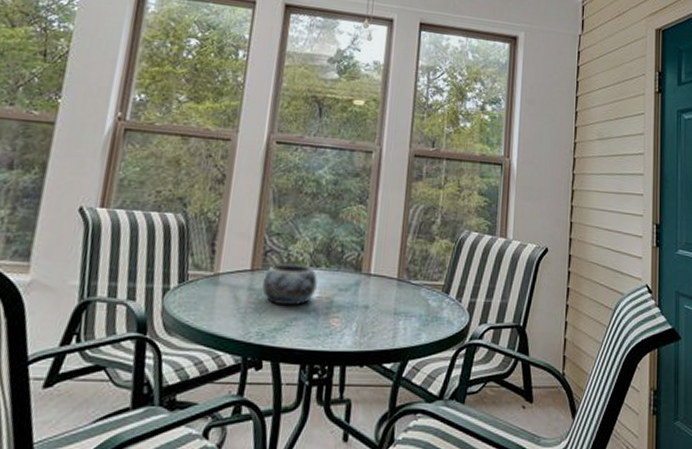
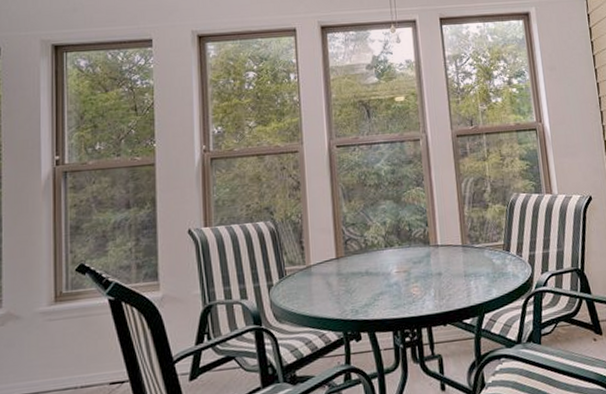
decorative bowl: present [262,264,319,306] -> none [348,246,395,284]

